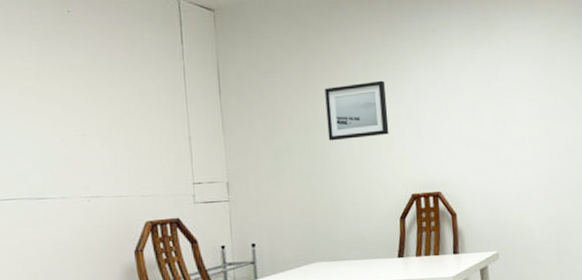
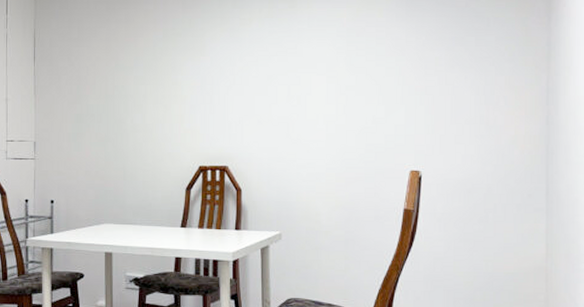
wall art: present [325,80,389,141] -> none [125,52,183,109]

